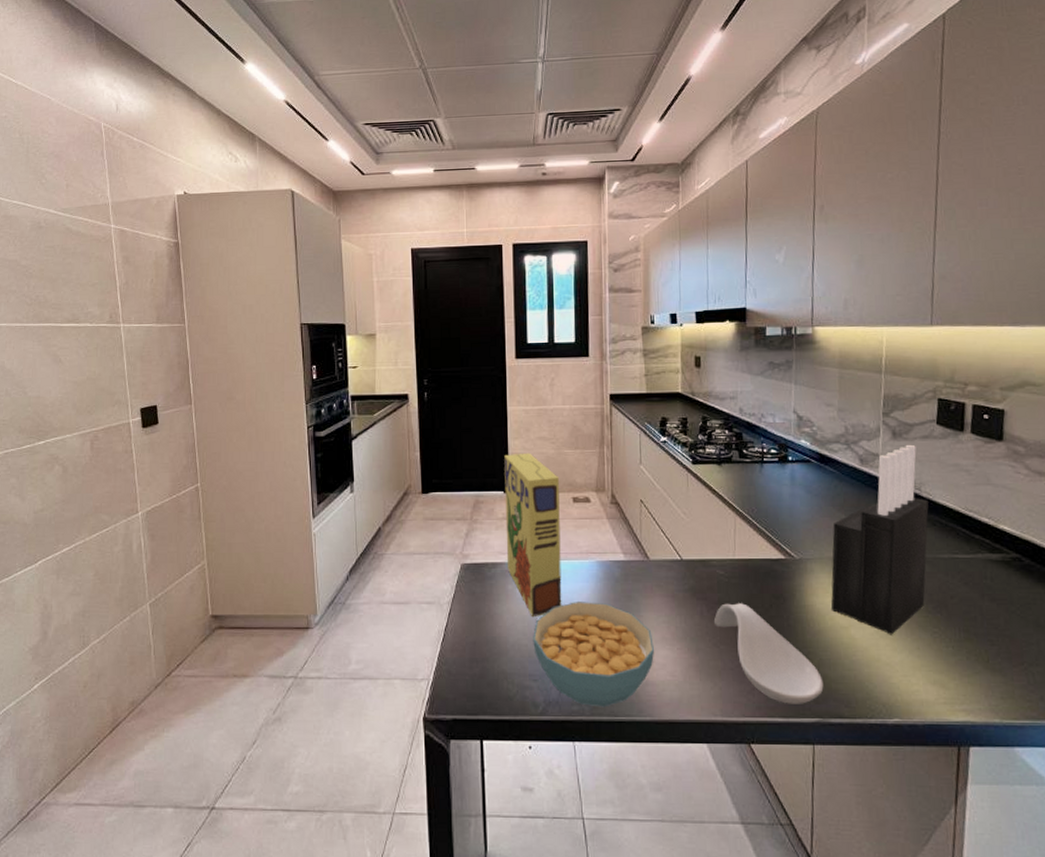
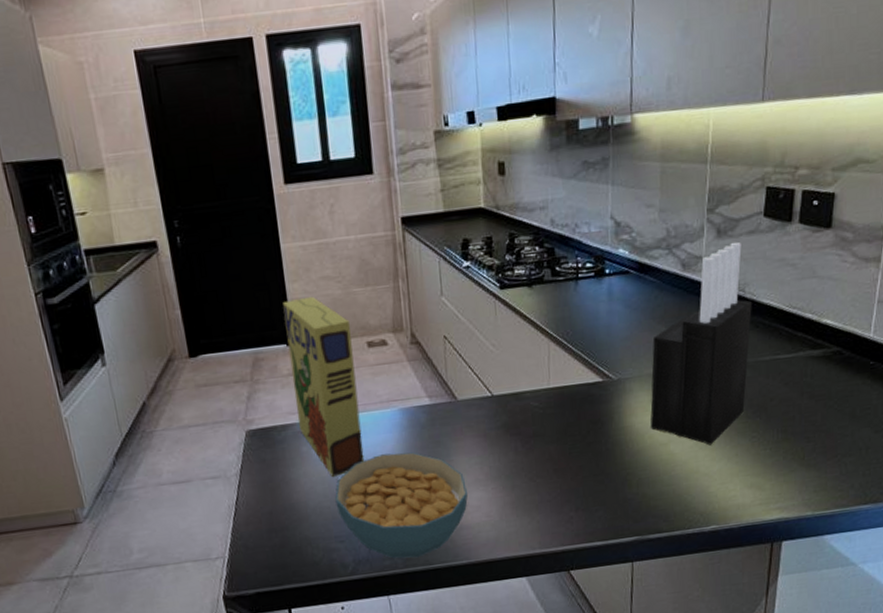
spoon rest: present [714,603,824,704] -> none [530,433,643,527]

